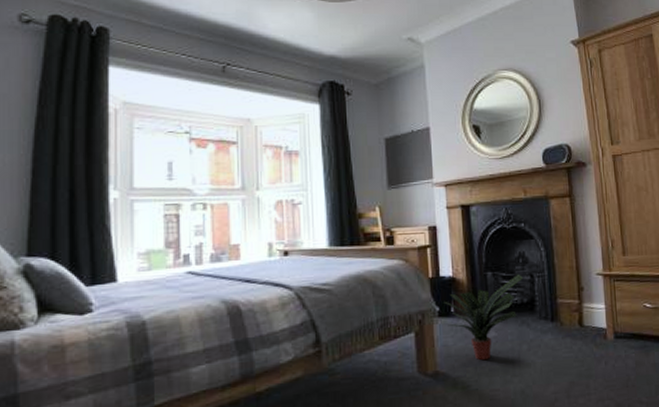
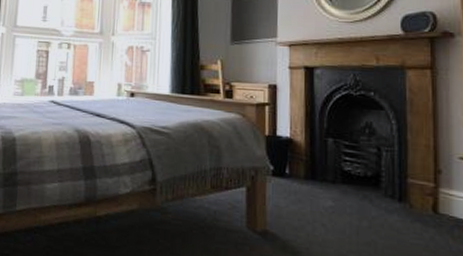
potted plant: present [444,274,523,361] -> none [279,144,368,230]

